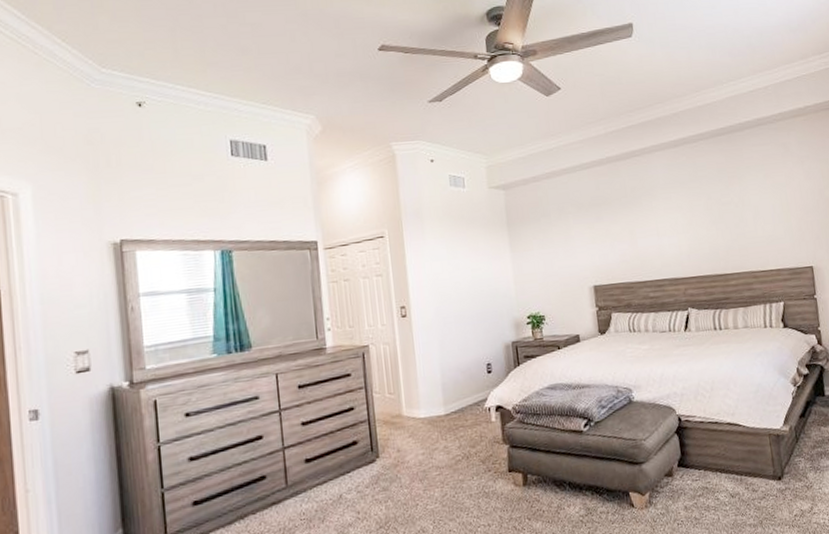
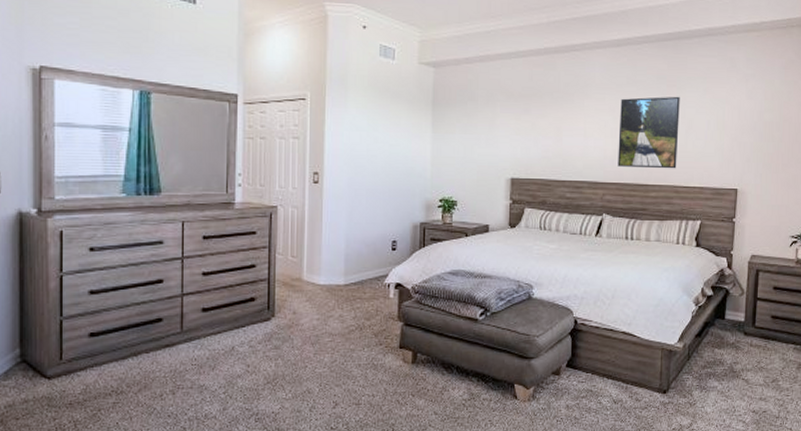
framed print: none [686,185,751,260] -> present [617,96,680,169]

